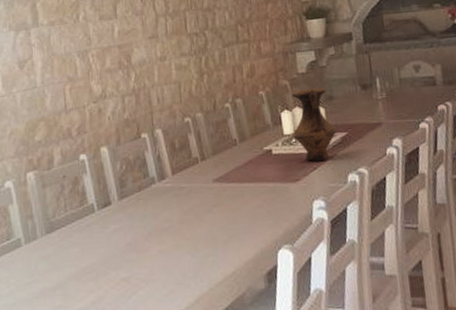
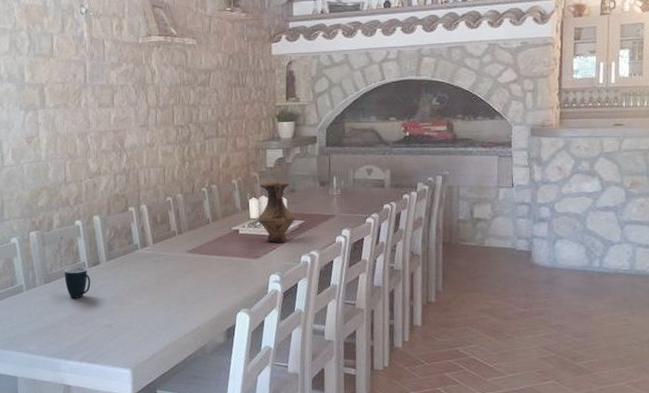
mug: none [69,209,102,249] -> present [64,266,91,298]

